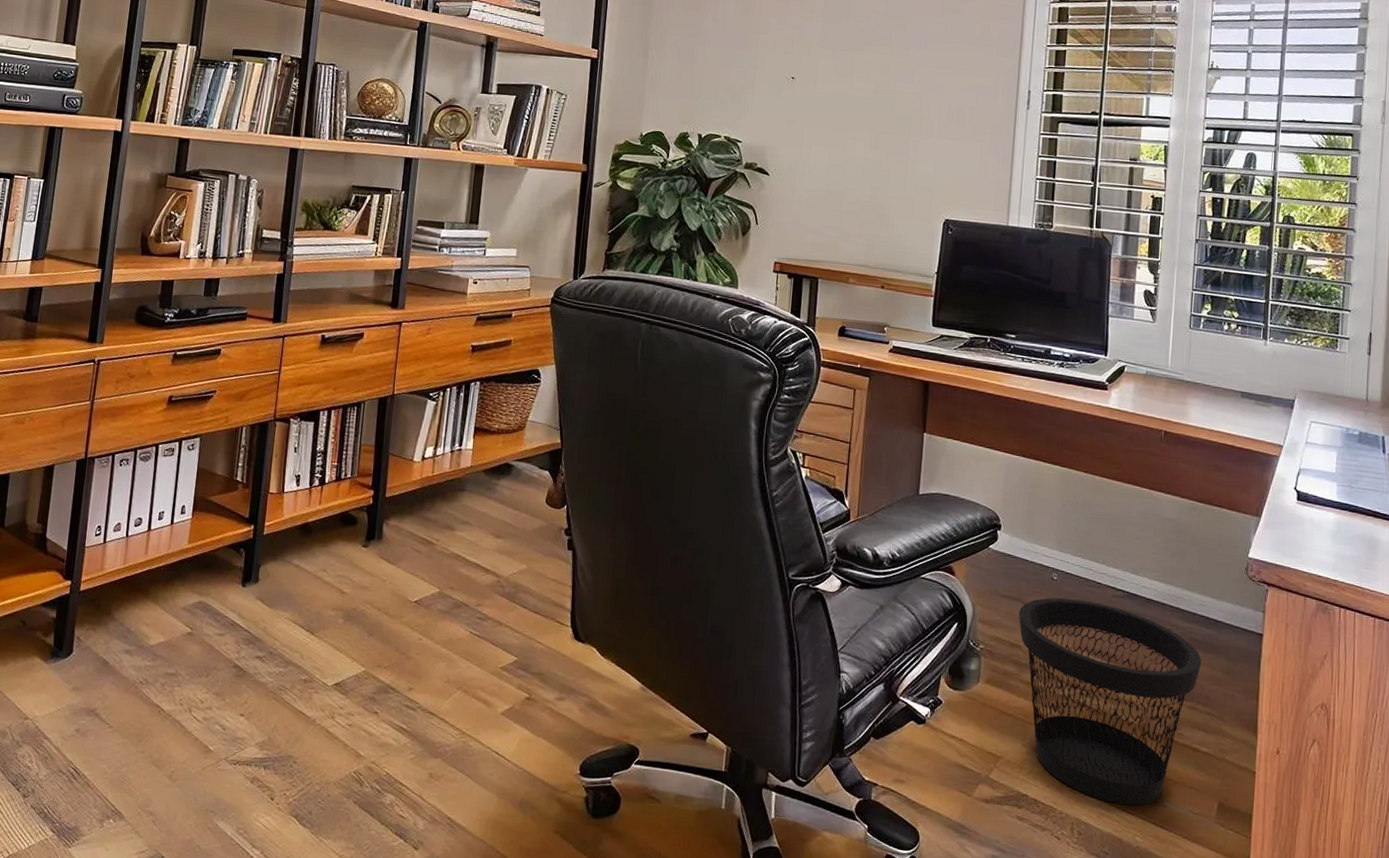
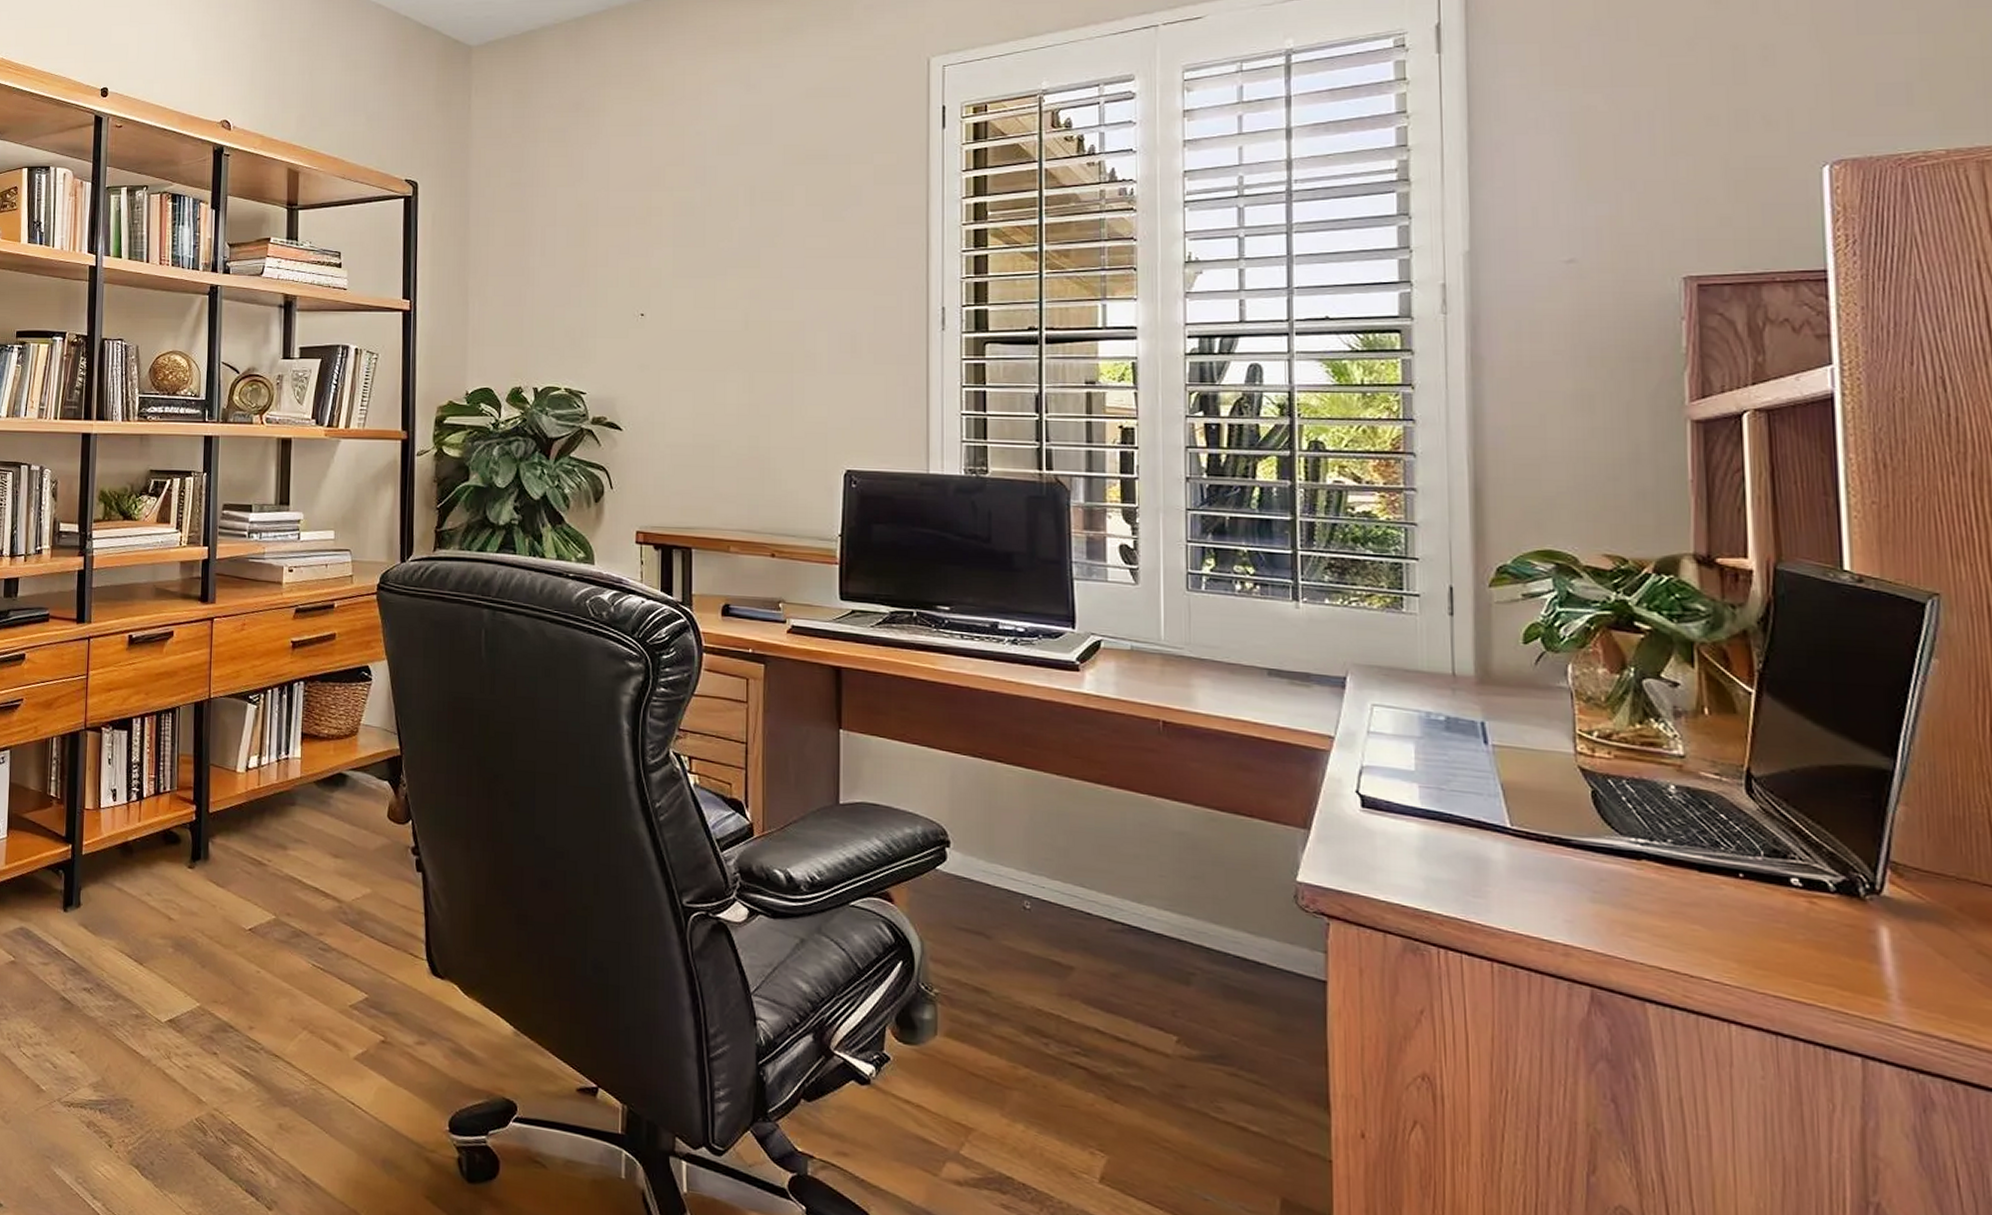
wastebasket: present [1018,597,1202,806] -> none [982,931,1241,1198]

